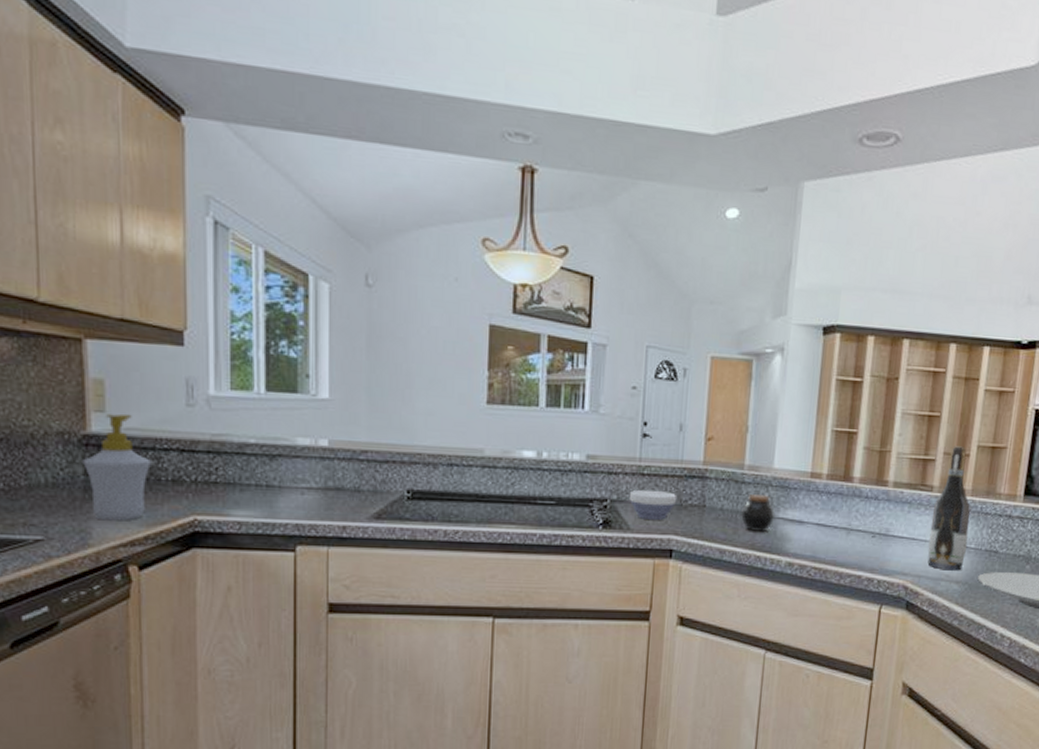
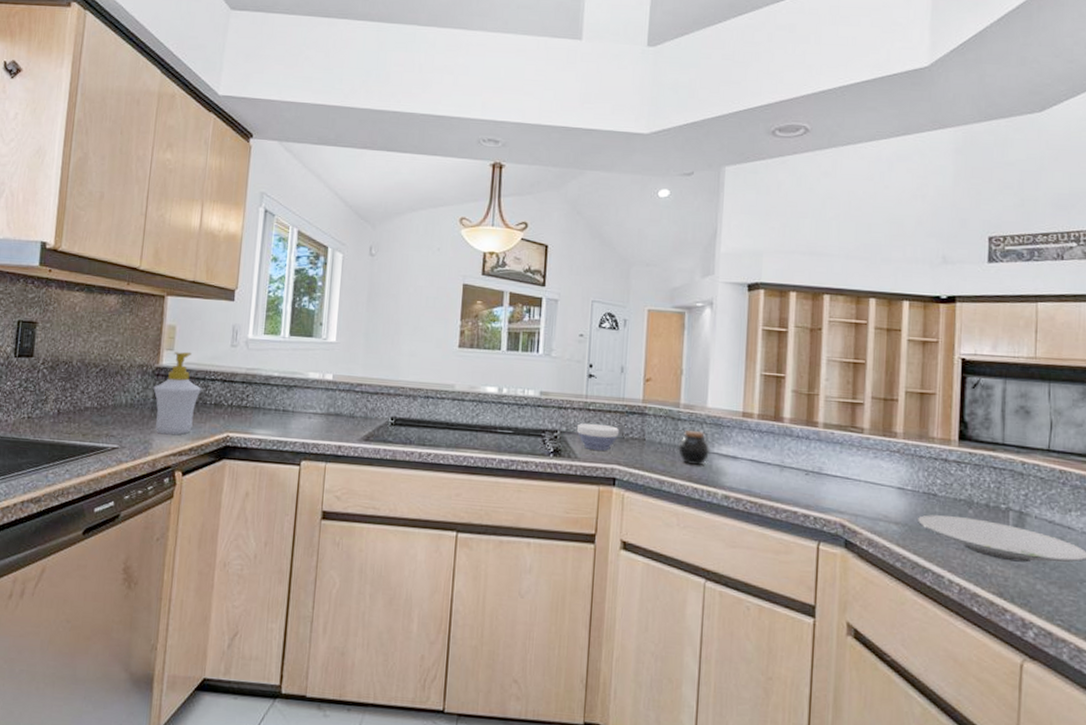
wine bottle: present [927,446,970,571] -> none [863,391,904,512]

